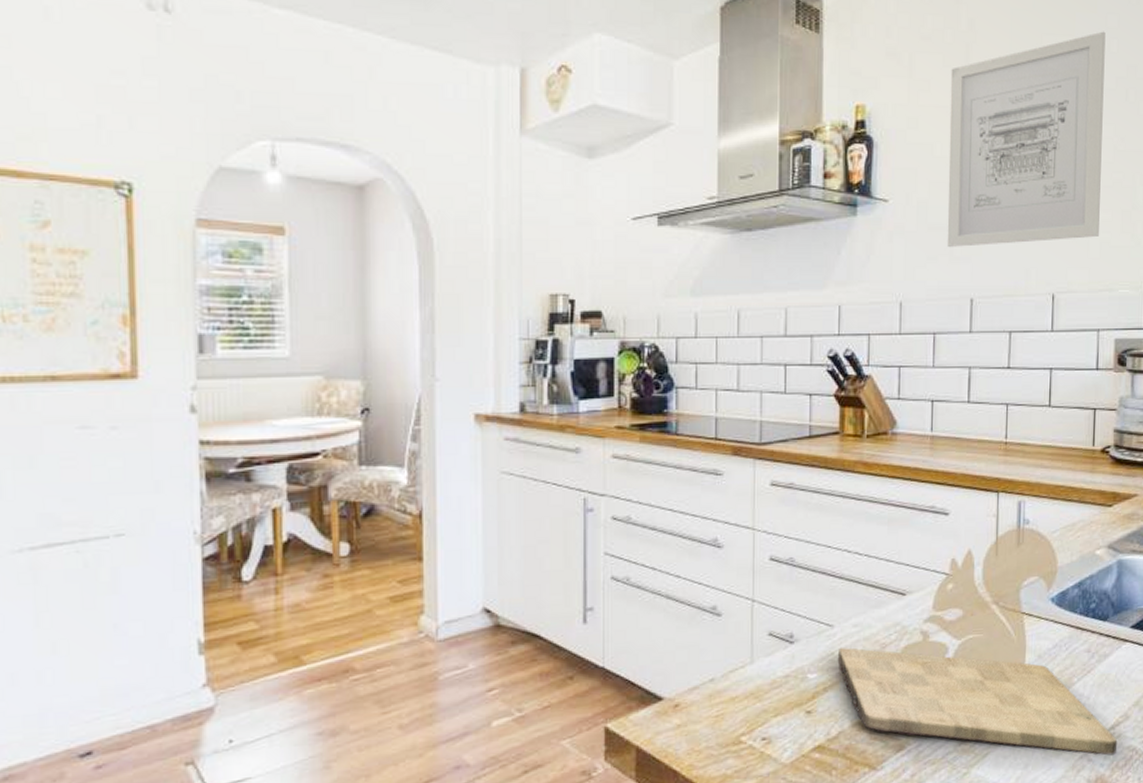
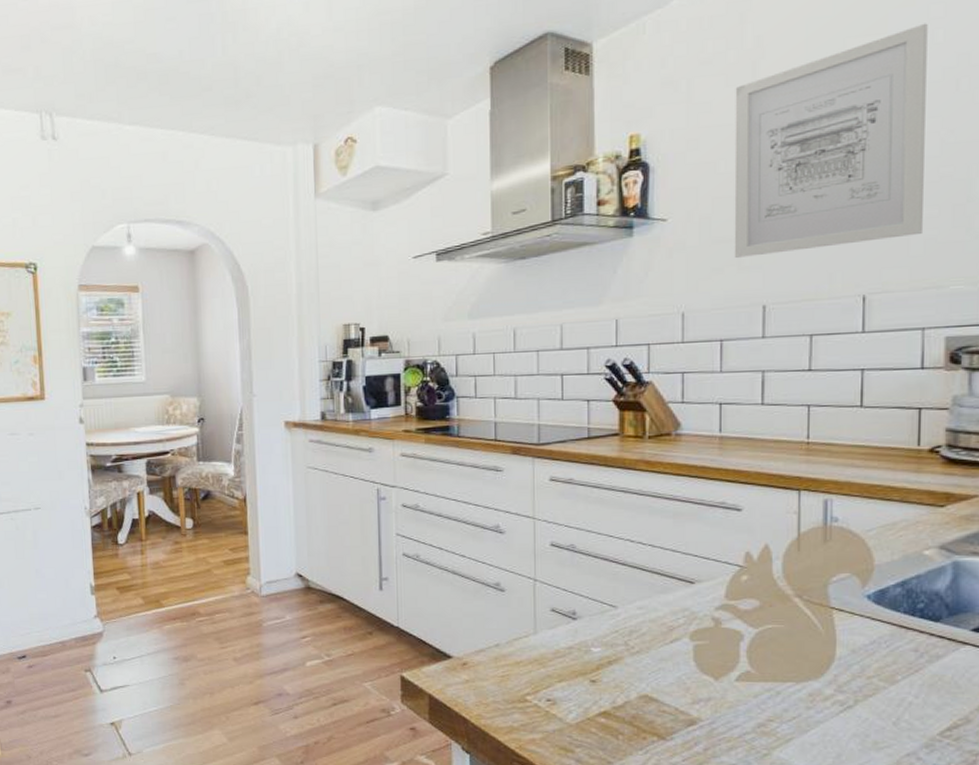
cutting board: present [837,647,1118,756] -> none [622,627,956,757]

